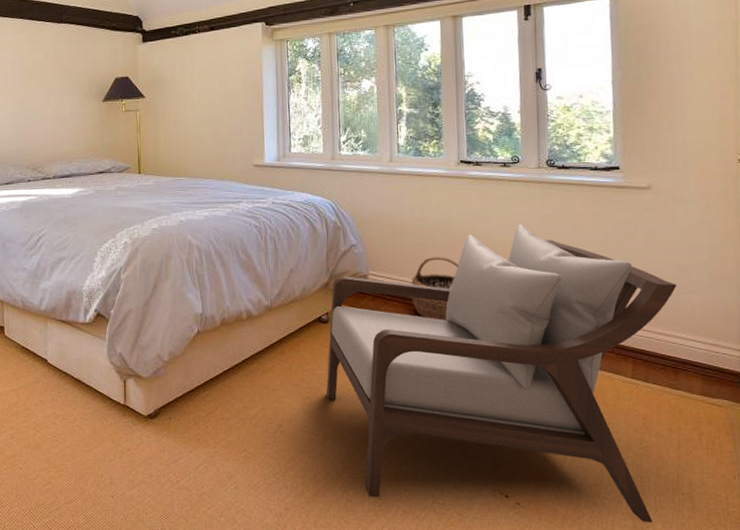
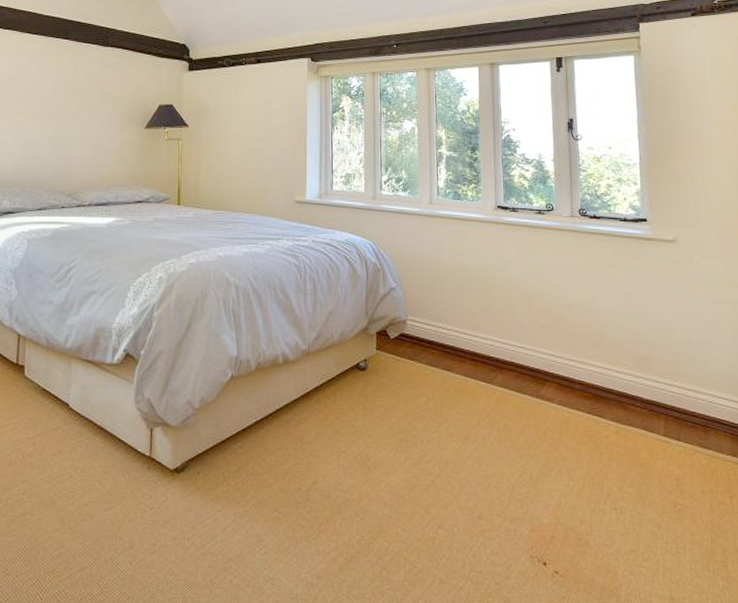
armchair: present [326,224,677,523] -> none [363,273,704,594]
wicker basket: present [412,257,459,320] -> none [450,304,496,371]

